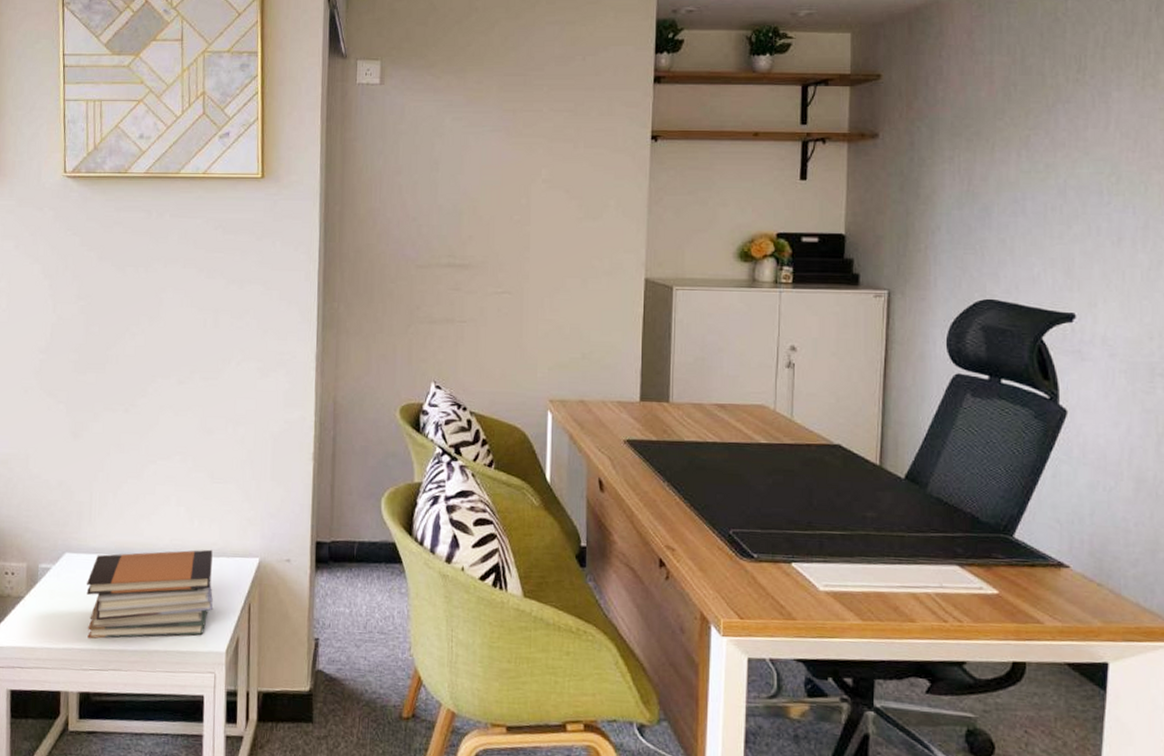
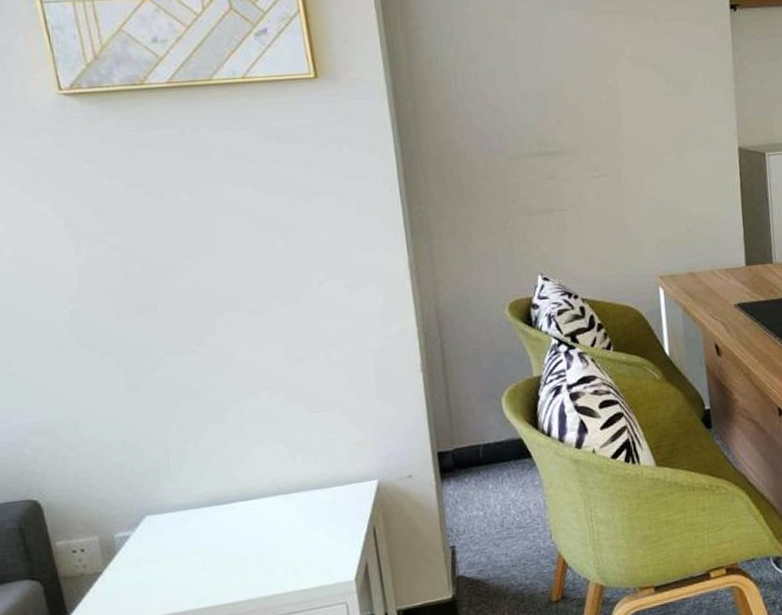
book stack: present [86,549,214,639] -> none [178,481,334,599]

